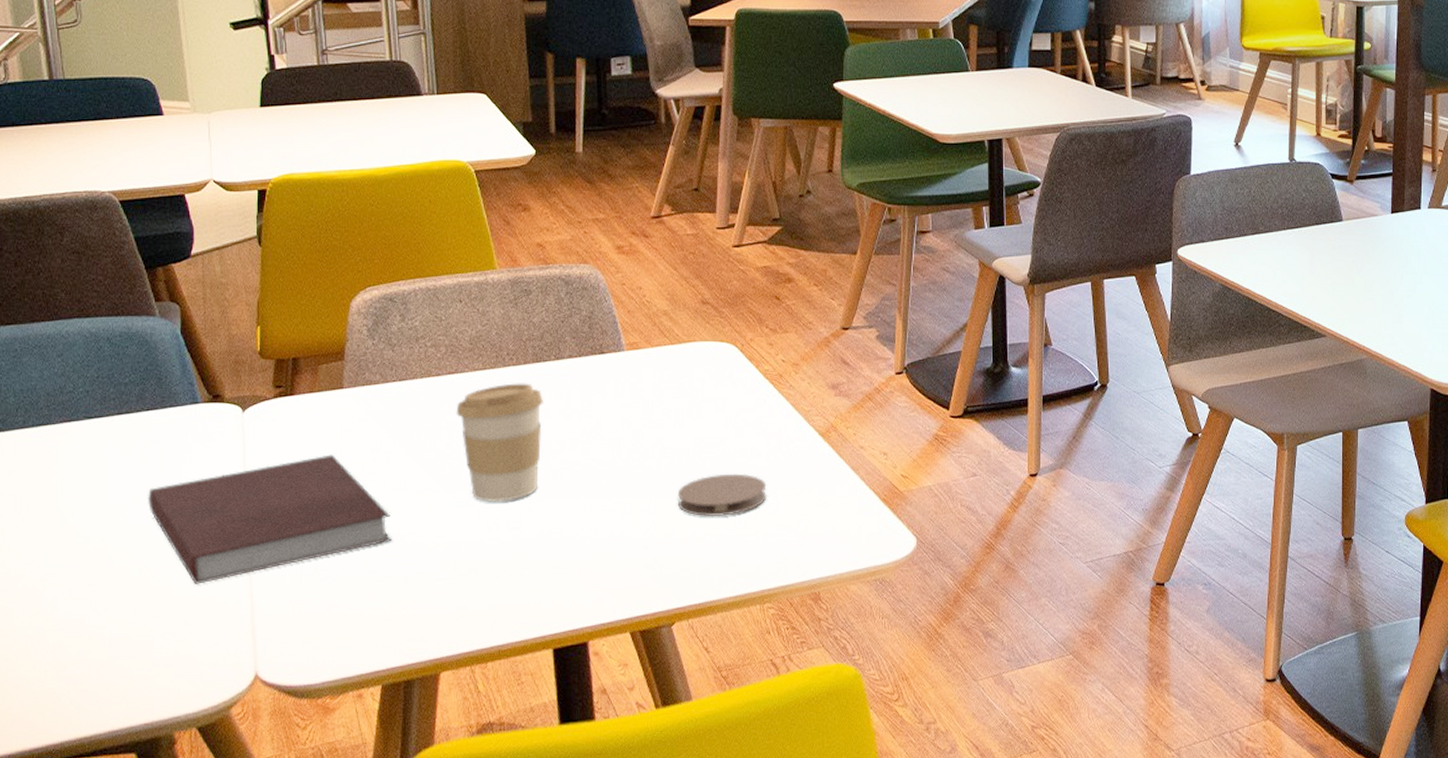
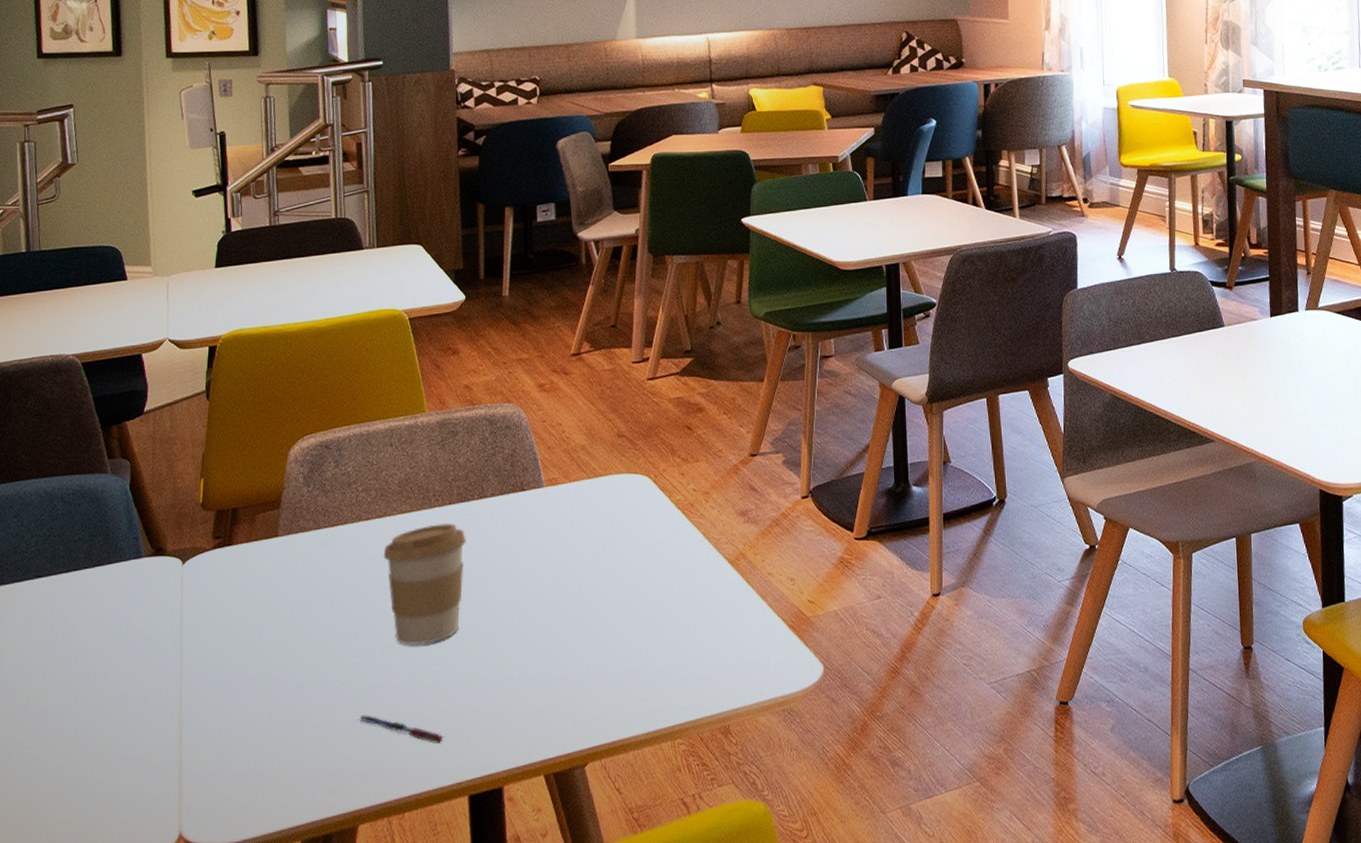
notebook: present [147,454,392,584] -> none [87,603,317,742]
pen: none [437,568,527,599] -> present [359,715,445,745]
coaster: present [677,473,767,517] -> none [592,605,678,652]

